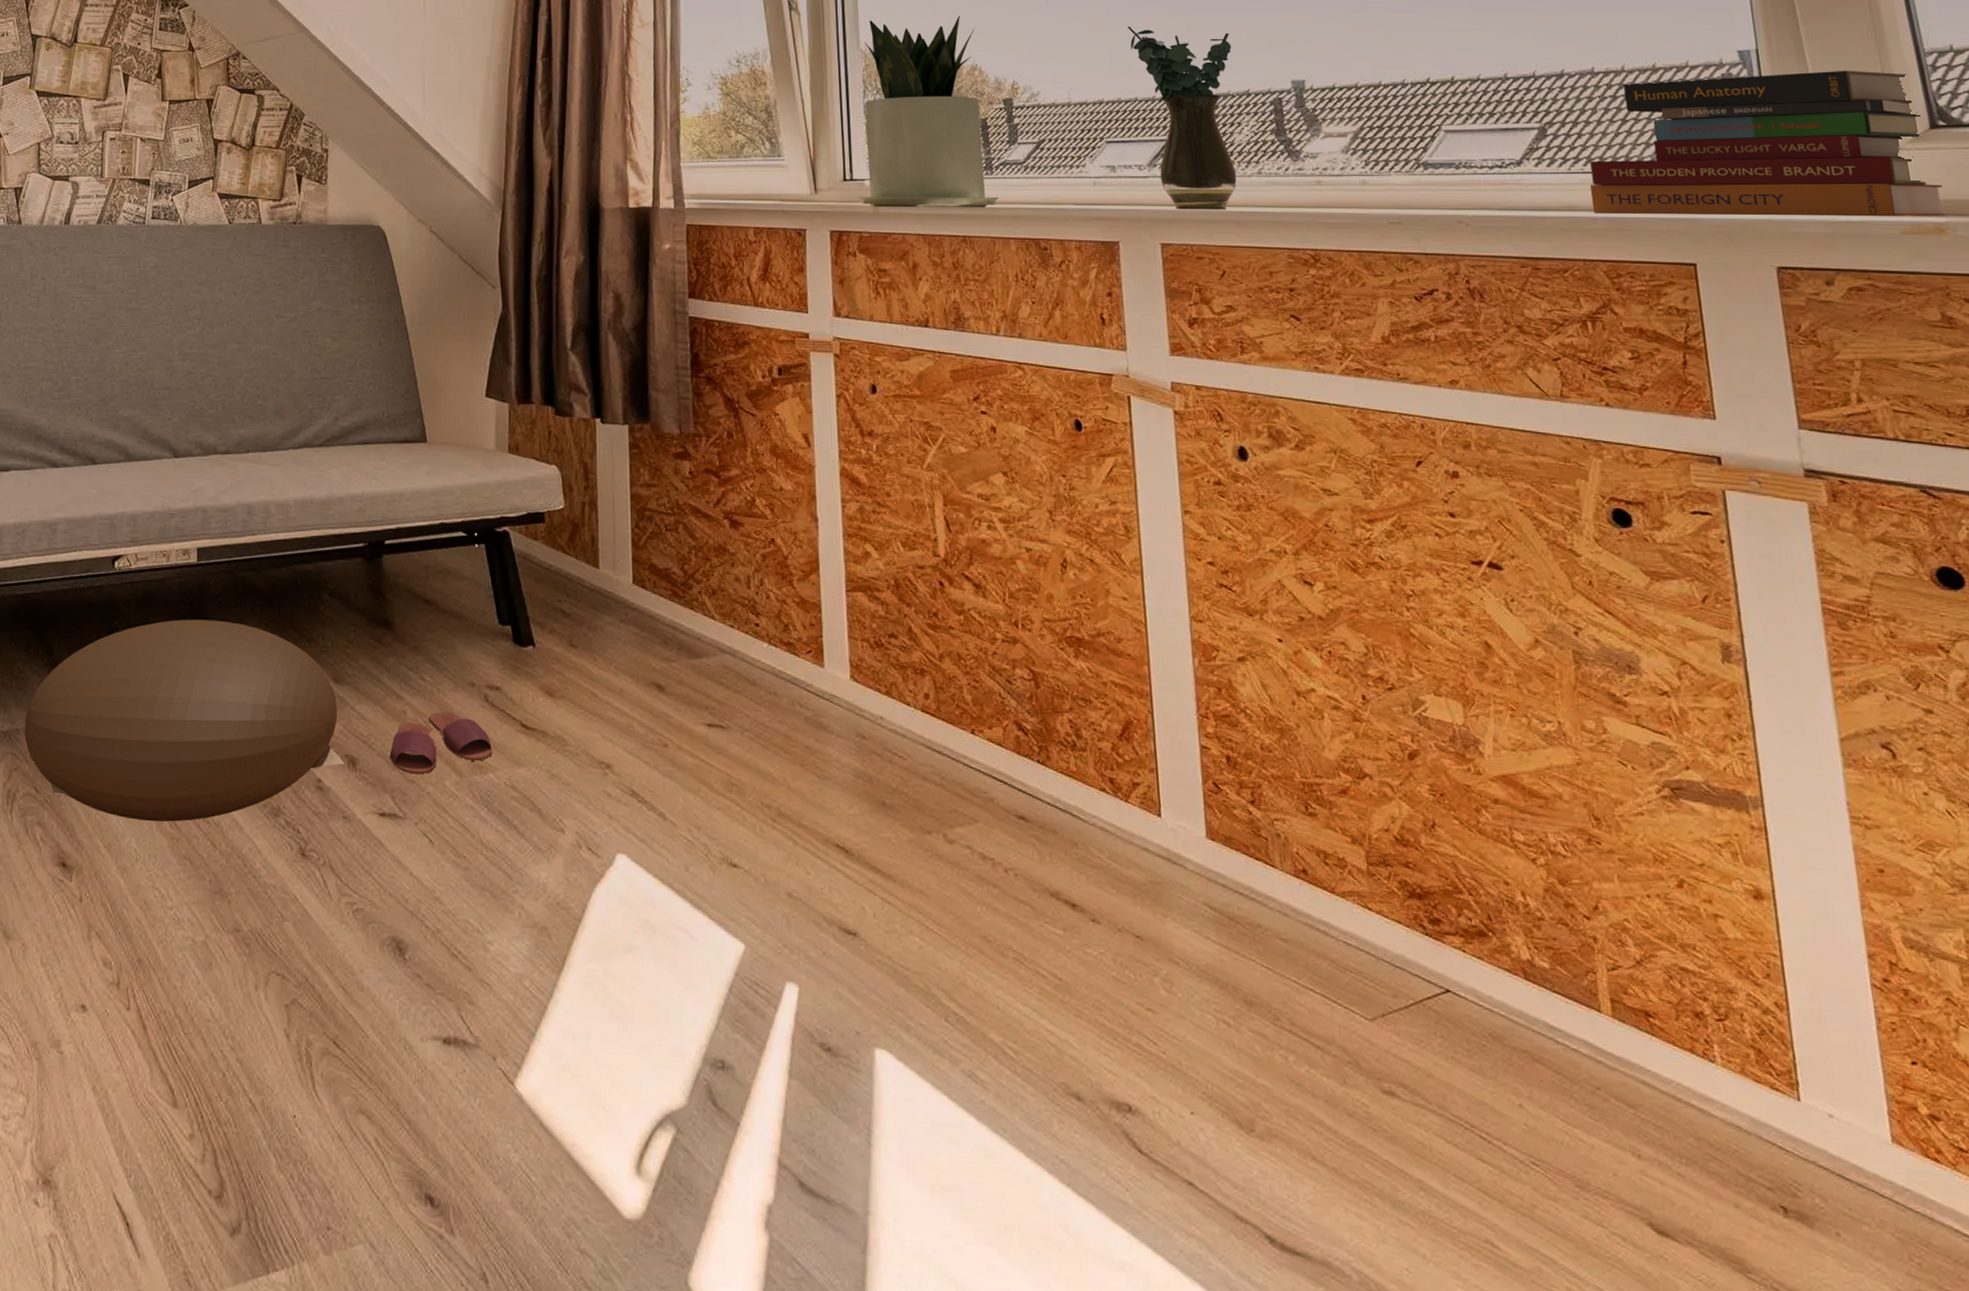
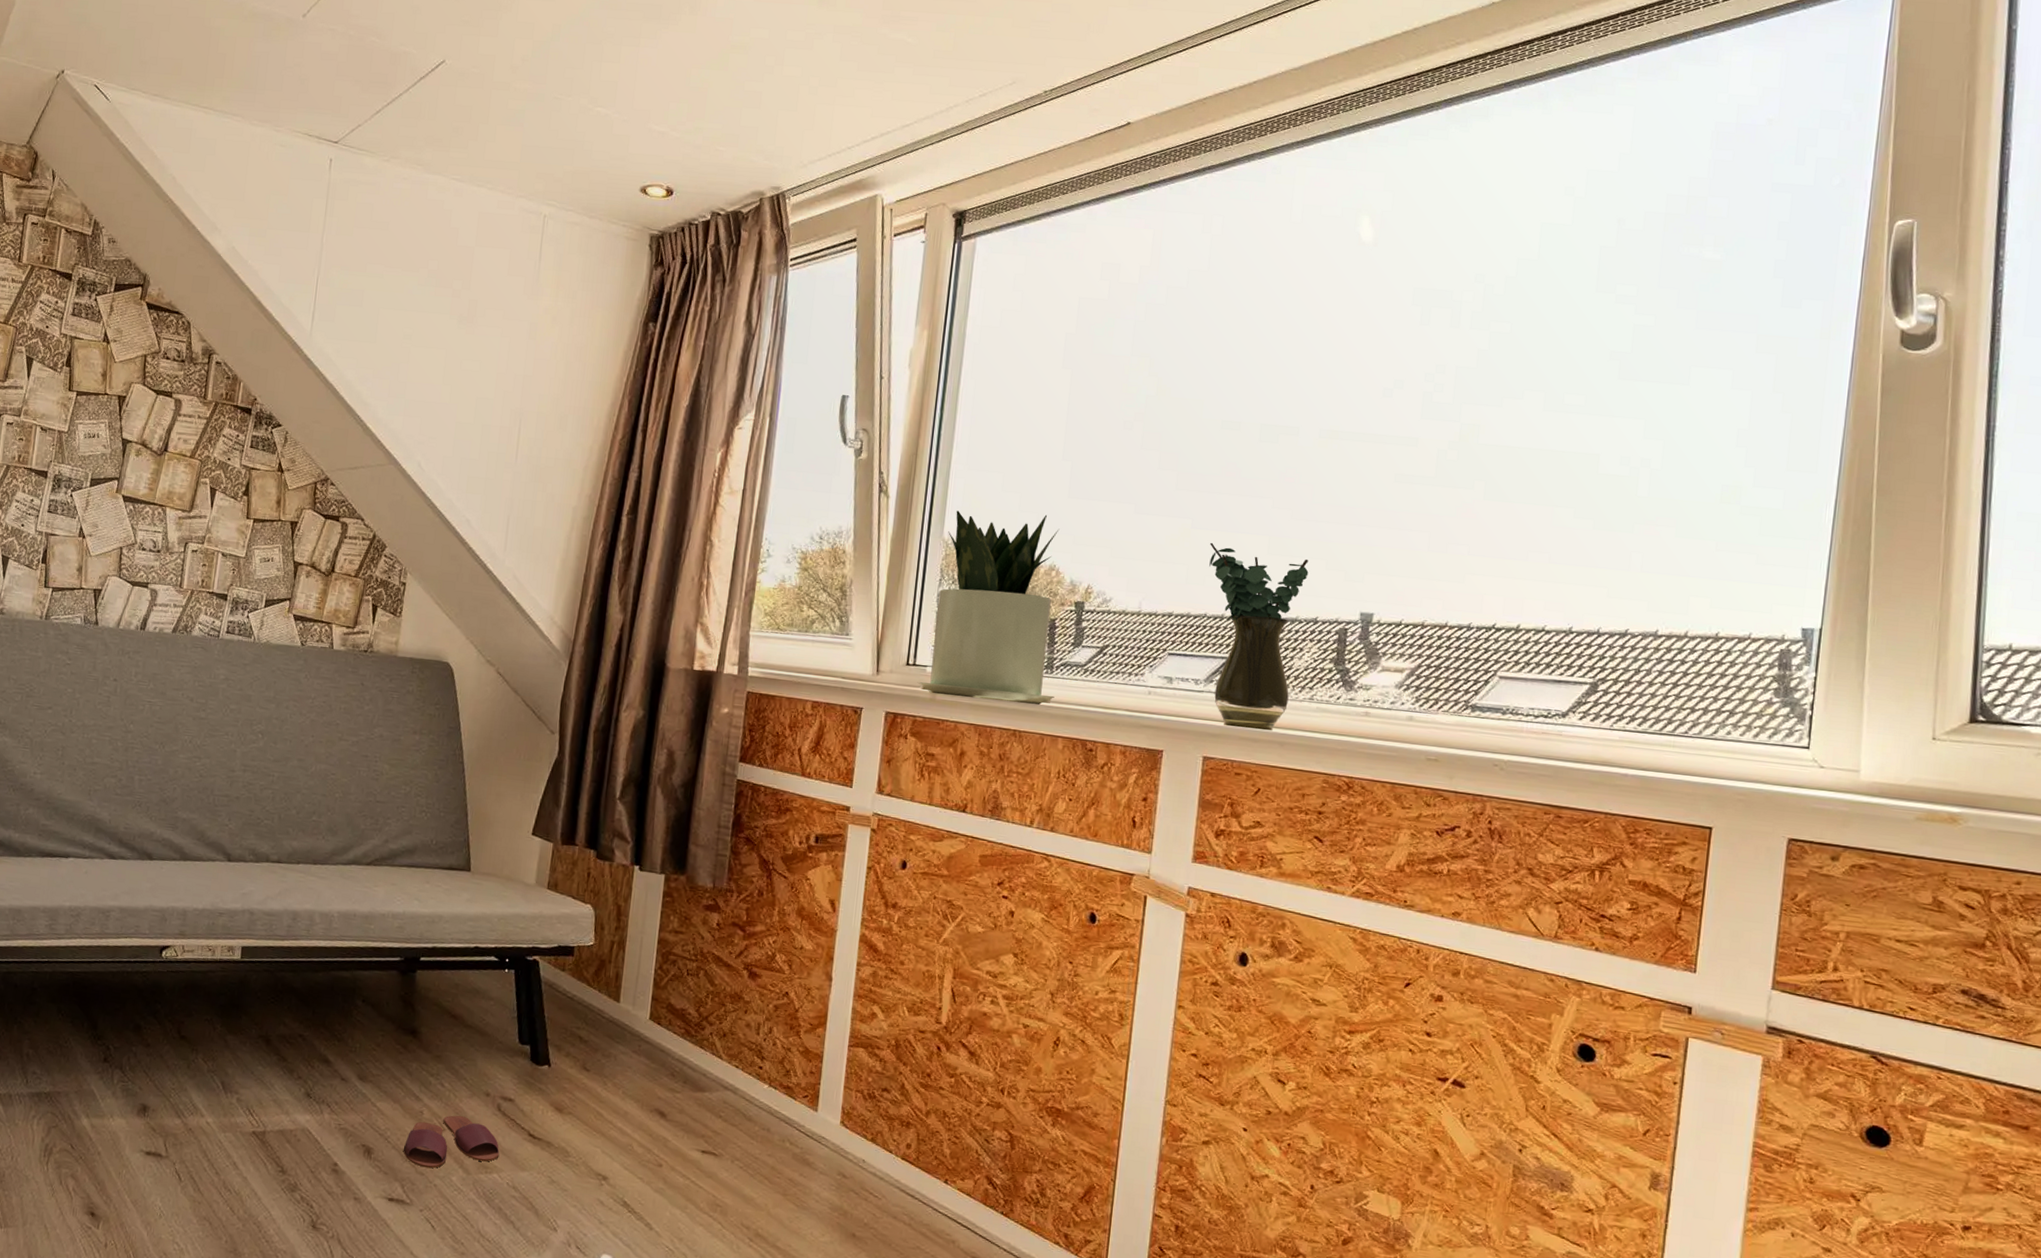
pouf: present [24,619,345,822] -> none [64,1009,361,1188]
books: present [1589,70,1947,217] -> none [1625,649,1966,807]

